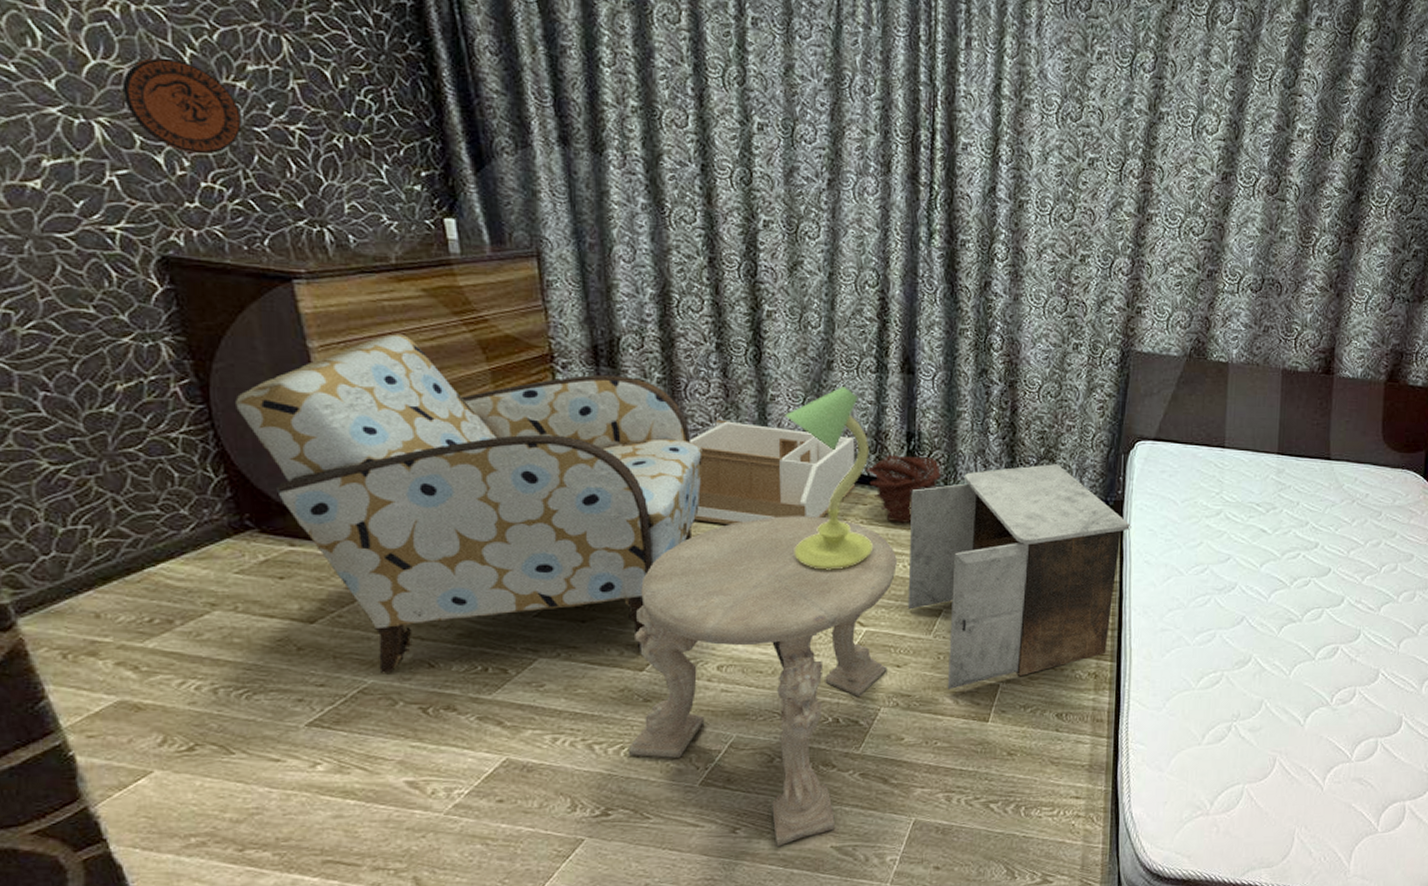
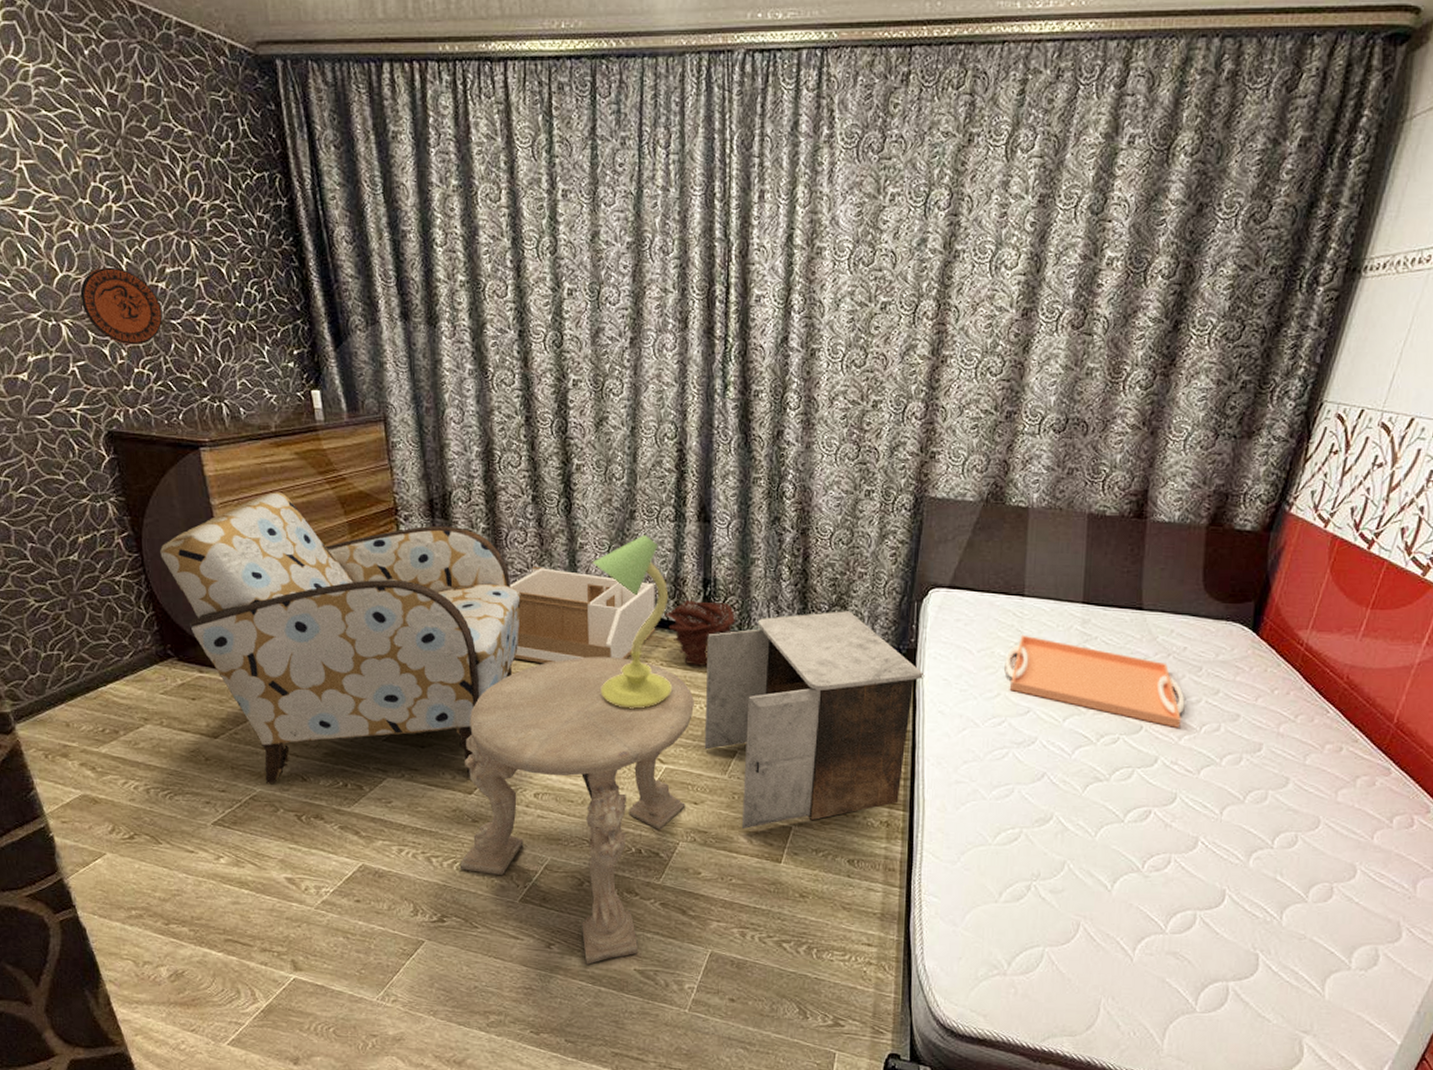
serving tray: none [1207,485,1368,569] -> present [1005,634,1185,728]

